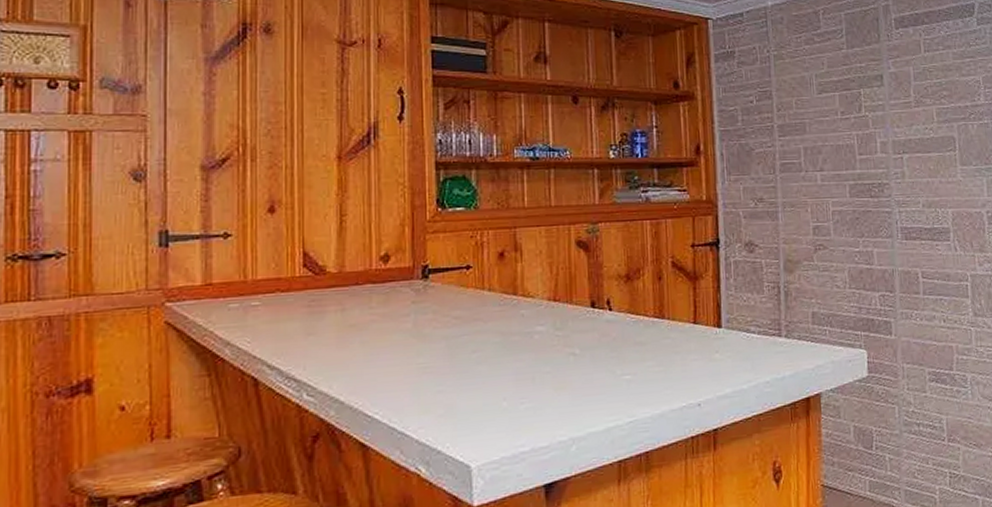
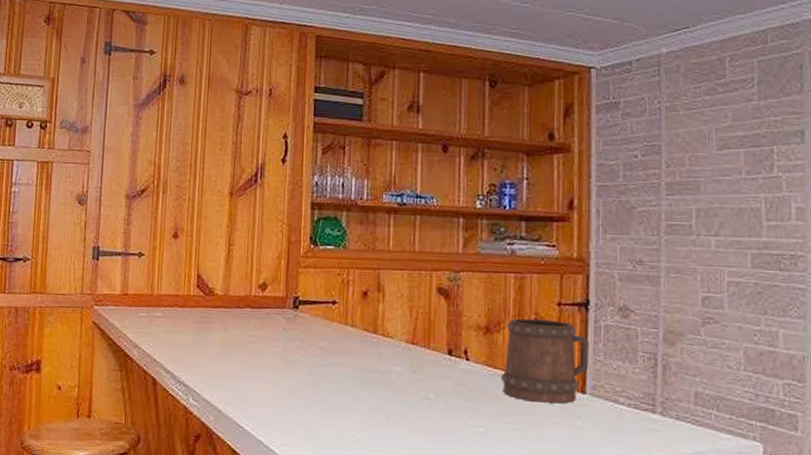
beer mug: none [643,261,723,343] -> present [500,318,589,404]

